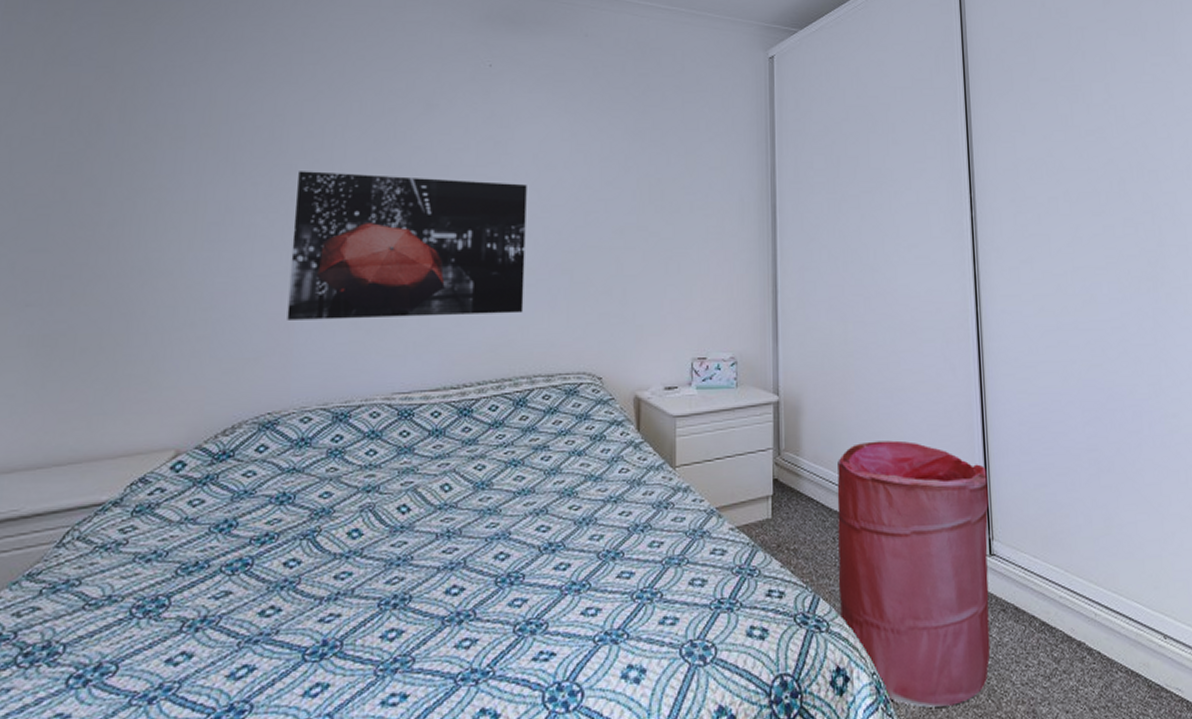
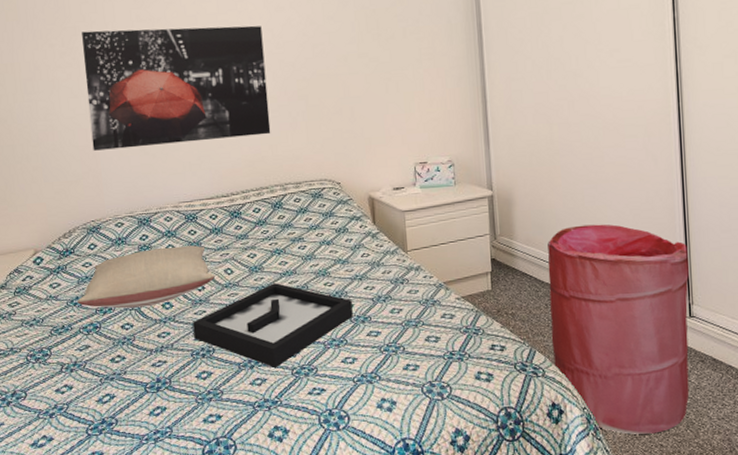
pillow: none [225,451,428,538] -> present [77,245,216,309]
decorative tray: none [386,505,602,622] -> present [193,283,353,367]

